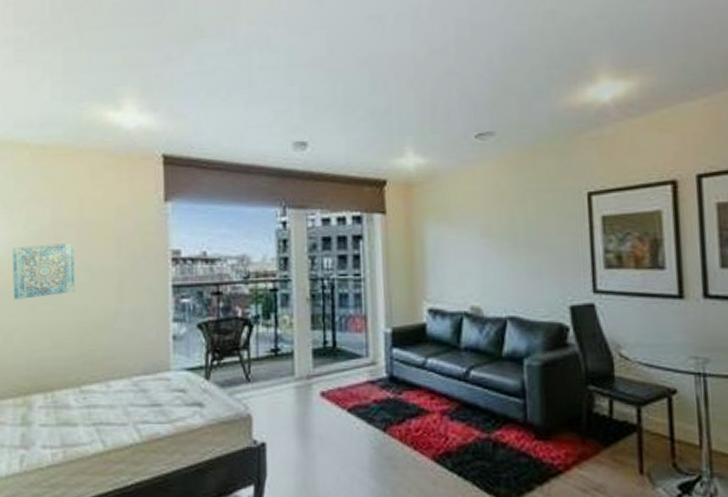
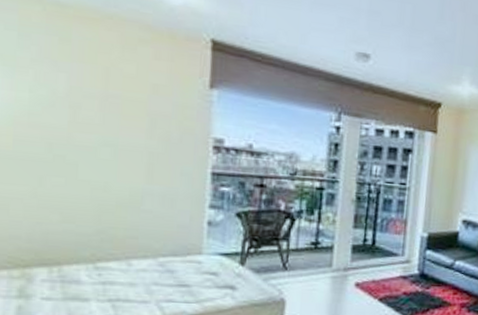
wall art: present [12,243,76,299] -> none [12,110,96,168]

